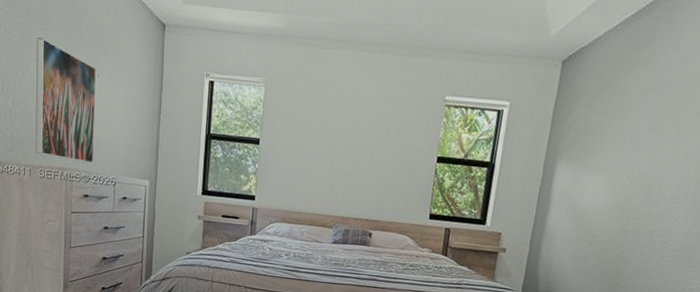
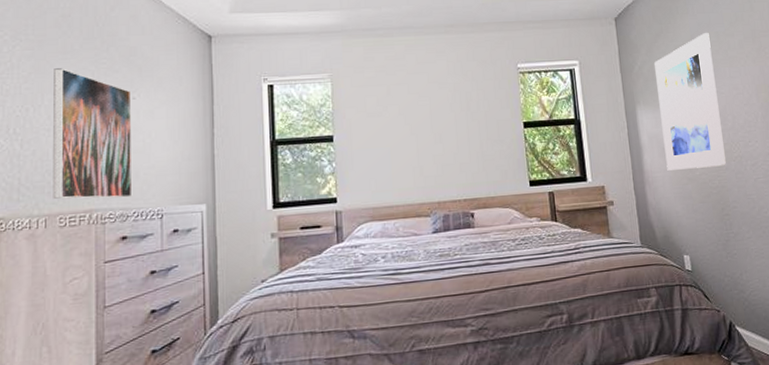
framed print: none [570,92,666,237] -> present [654,33,726,171]

